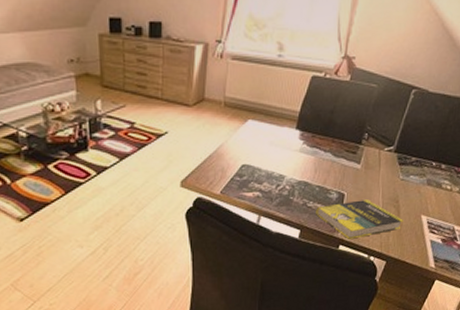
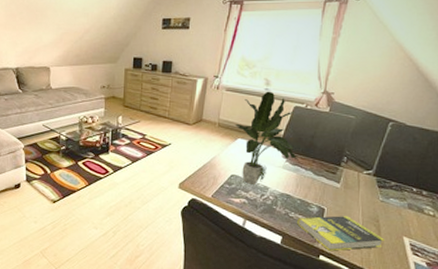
potted plant: none [244,58,317,174] -> present [235,91,298,184]

